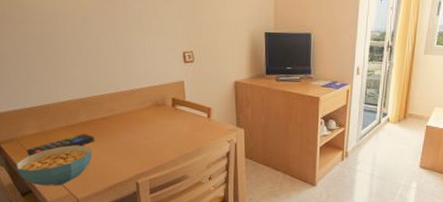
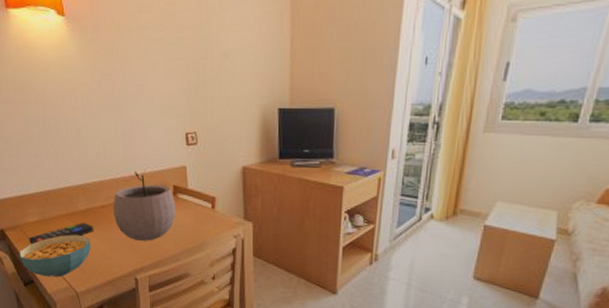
plant pot: none [114,84,175,148] -> present [113,169,176,241]

